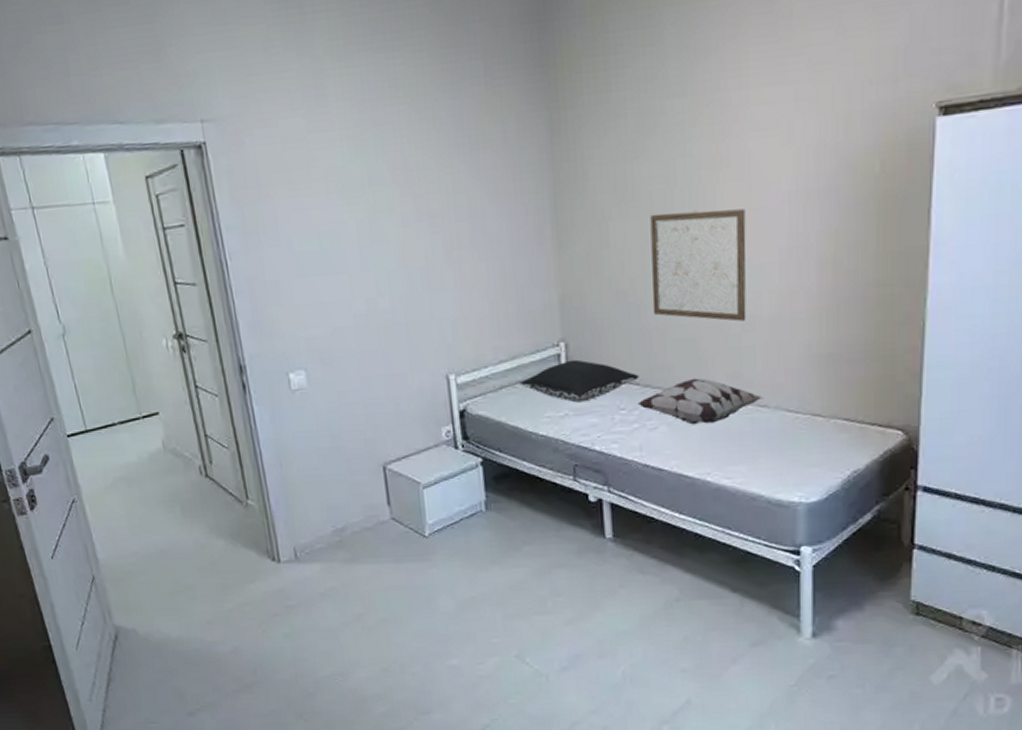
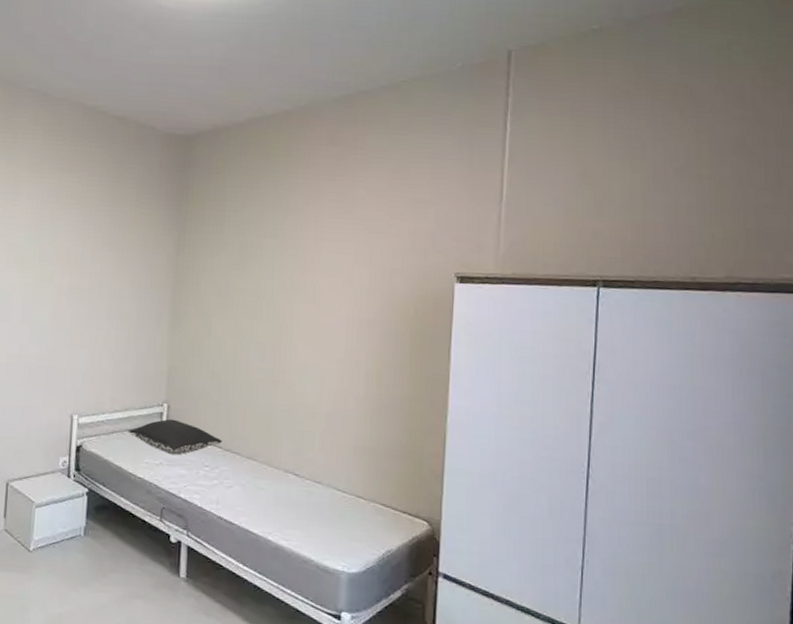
decorative pillow: present [637,378,764,425] -> none [218,450,319,491]
wall art: present [650,209,747,322] -> none [238,317,314,410]

